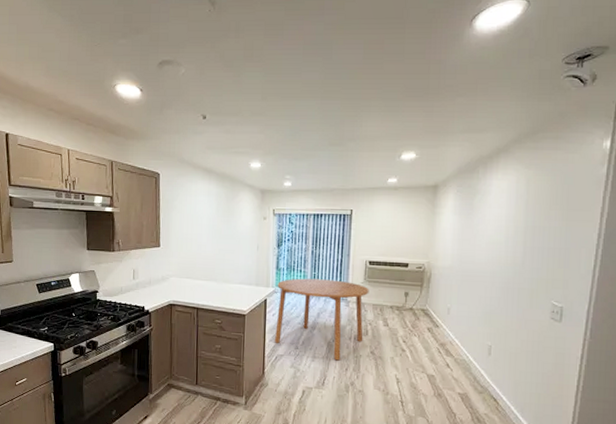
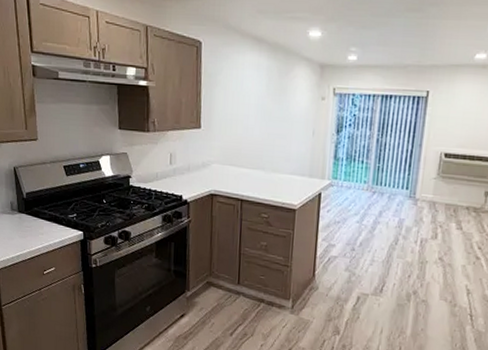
dining table: present [274,278,369,361] -> none [327,170,443,266]

